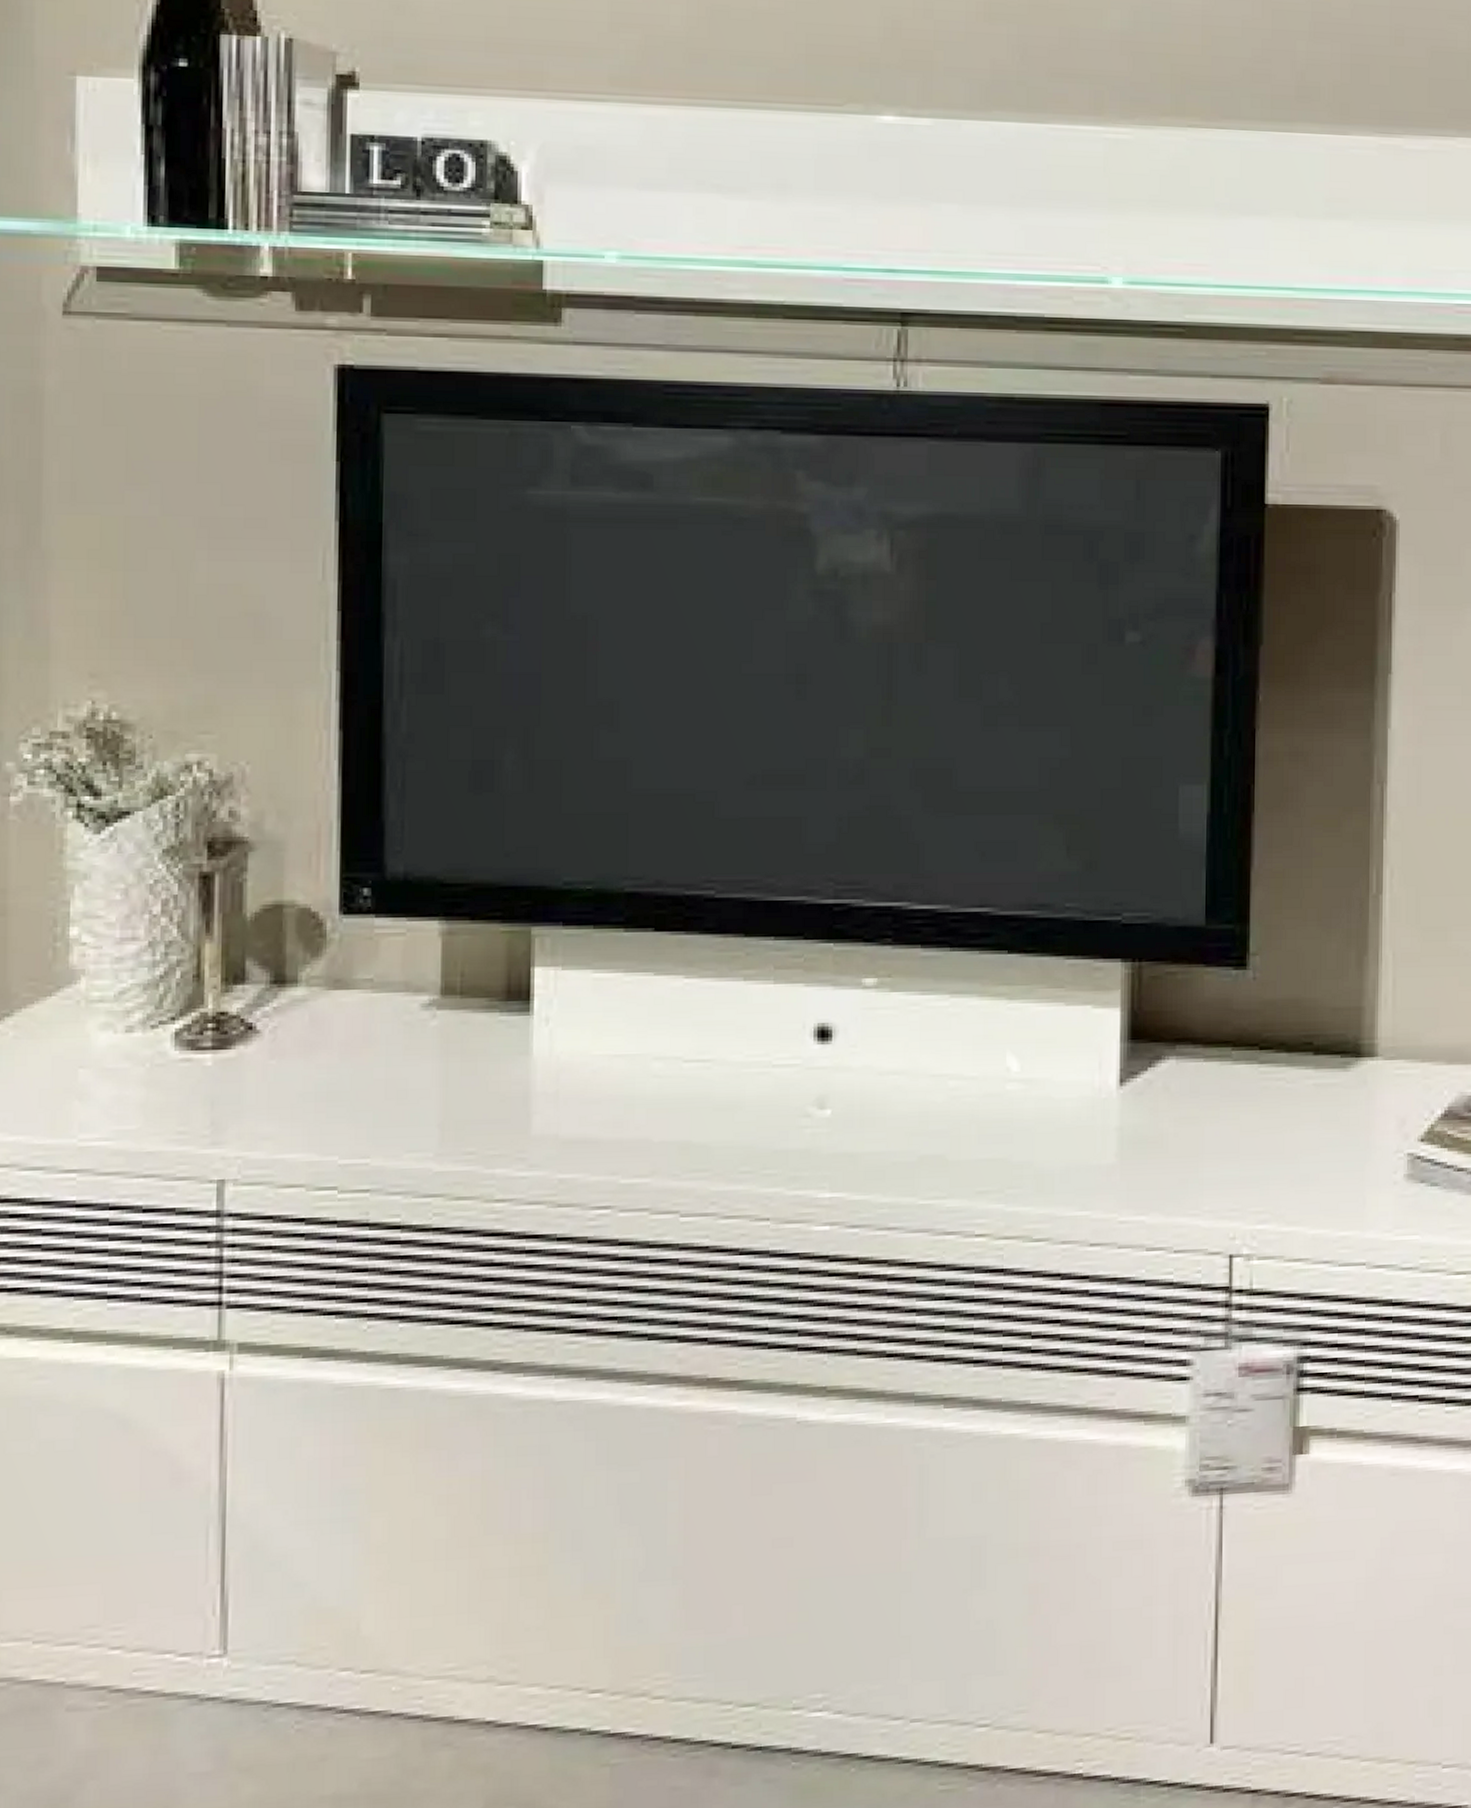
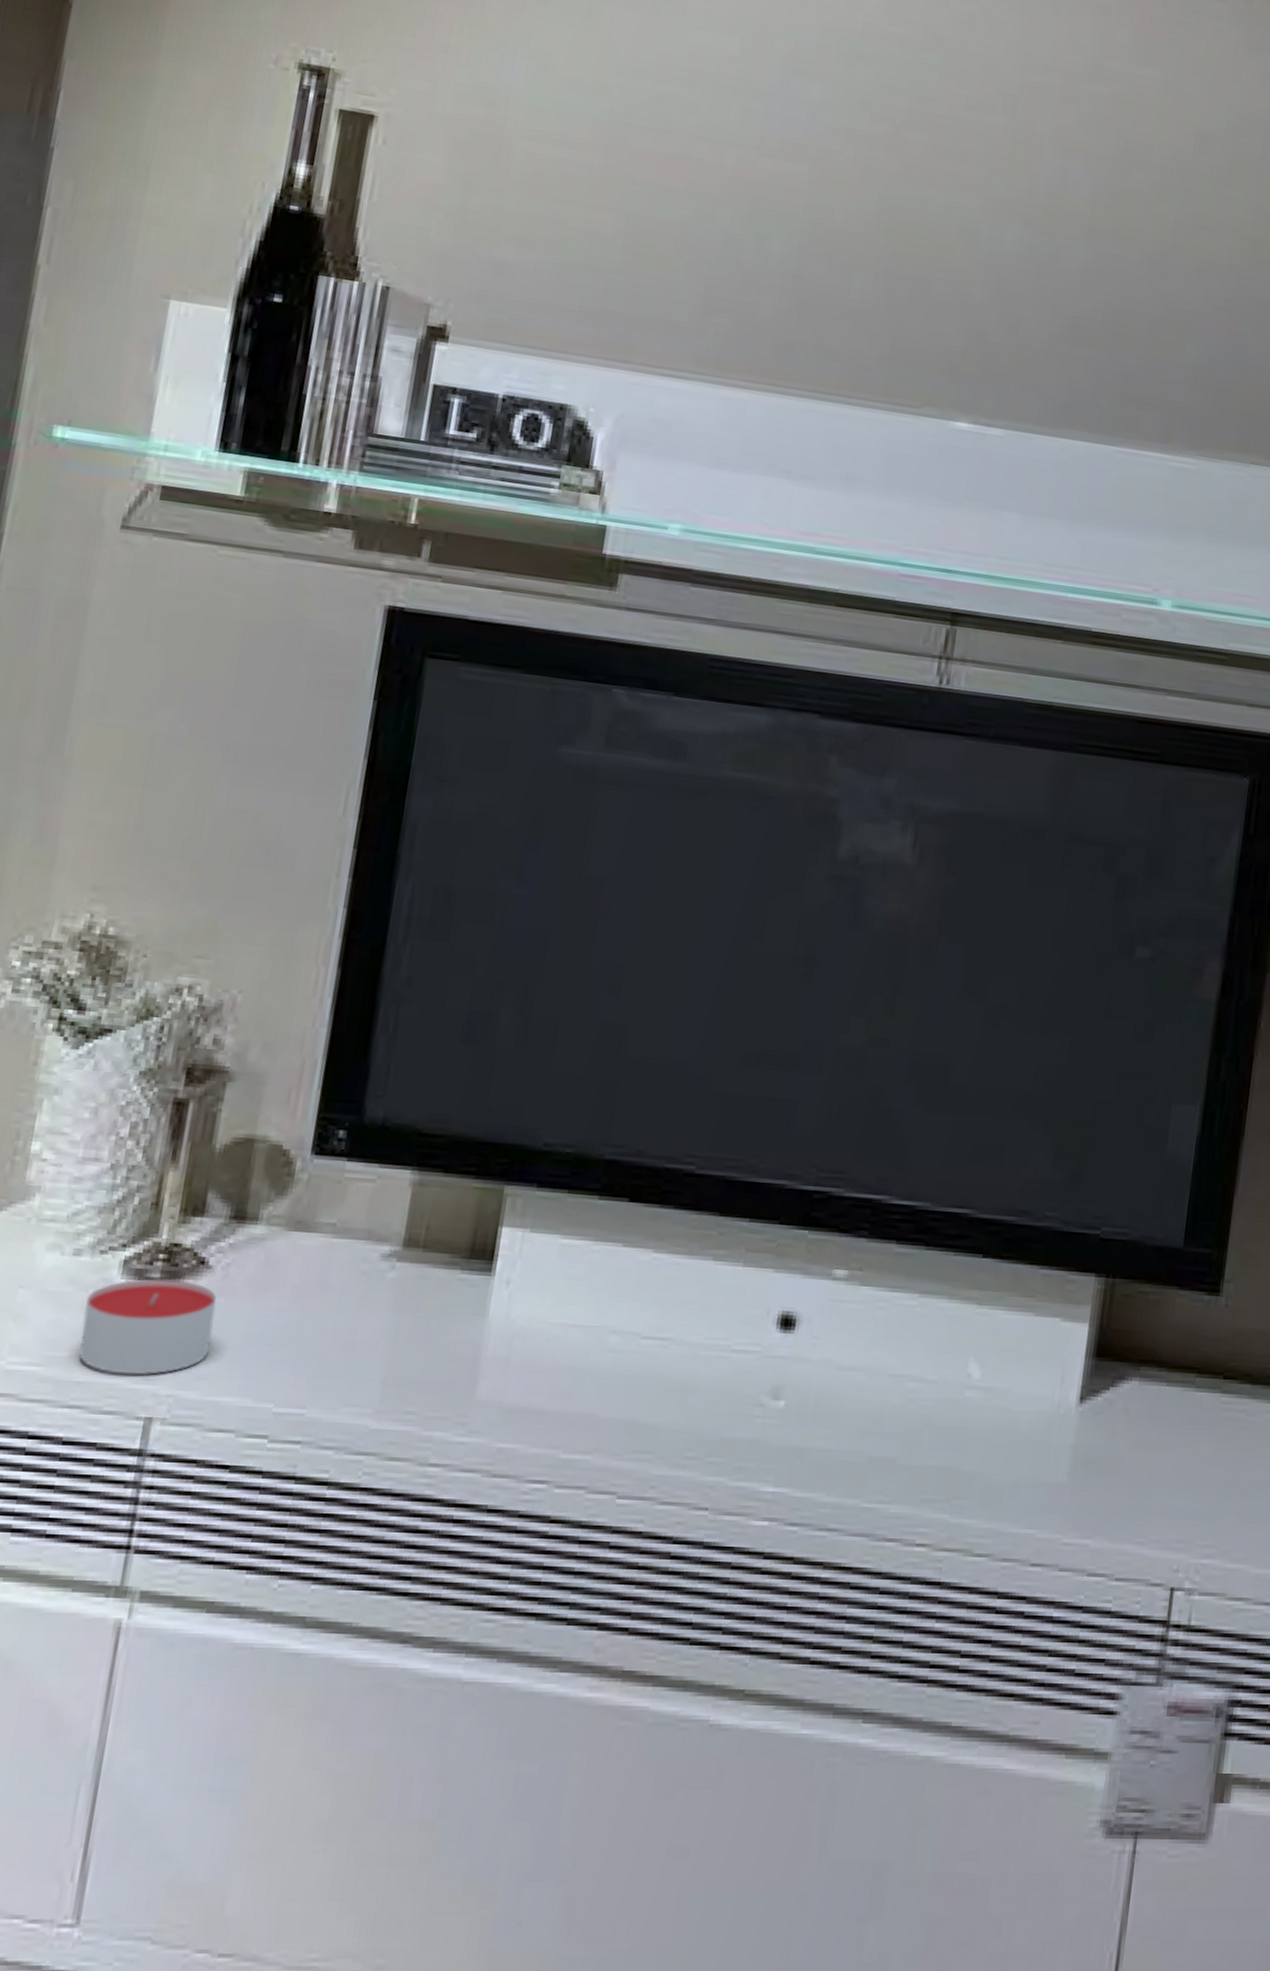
candle: none [144,1047,270,1142] -> present [79,1278,217,1376]

